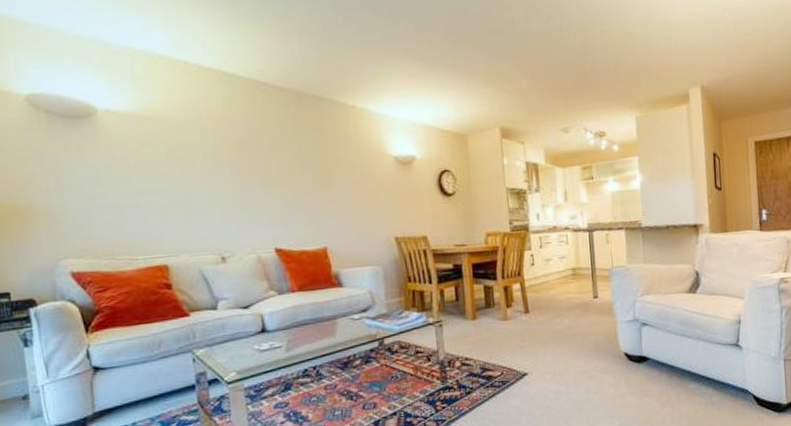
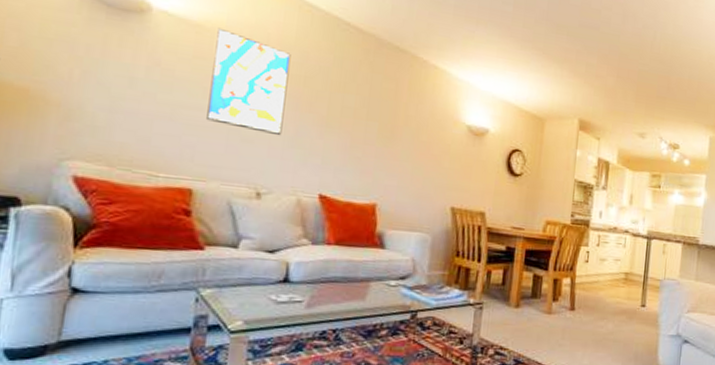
wall art: none [154,114,231,203] -> present [206,27,291,136]

